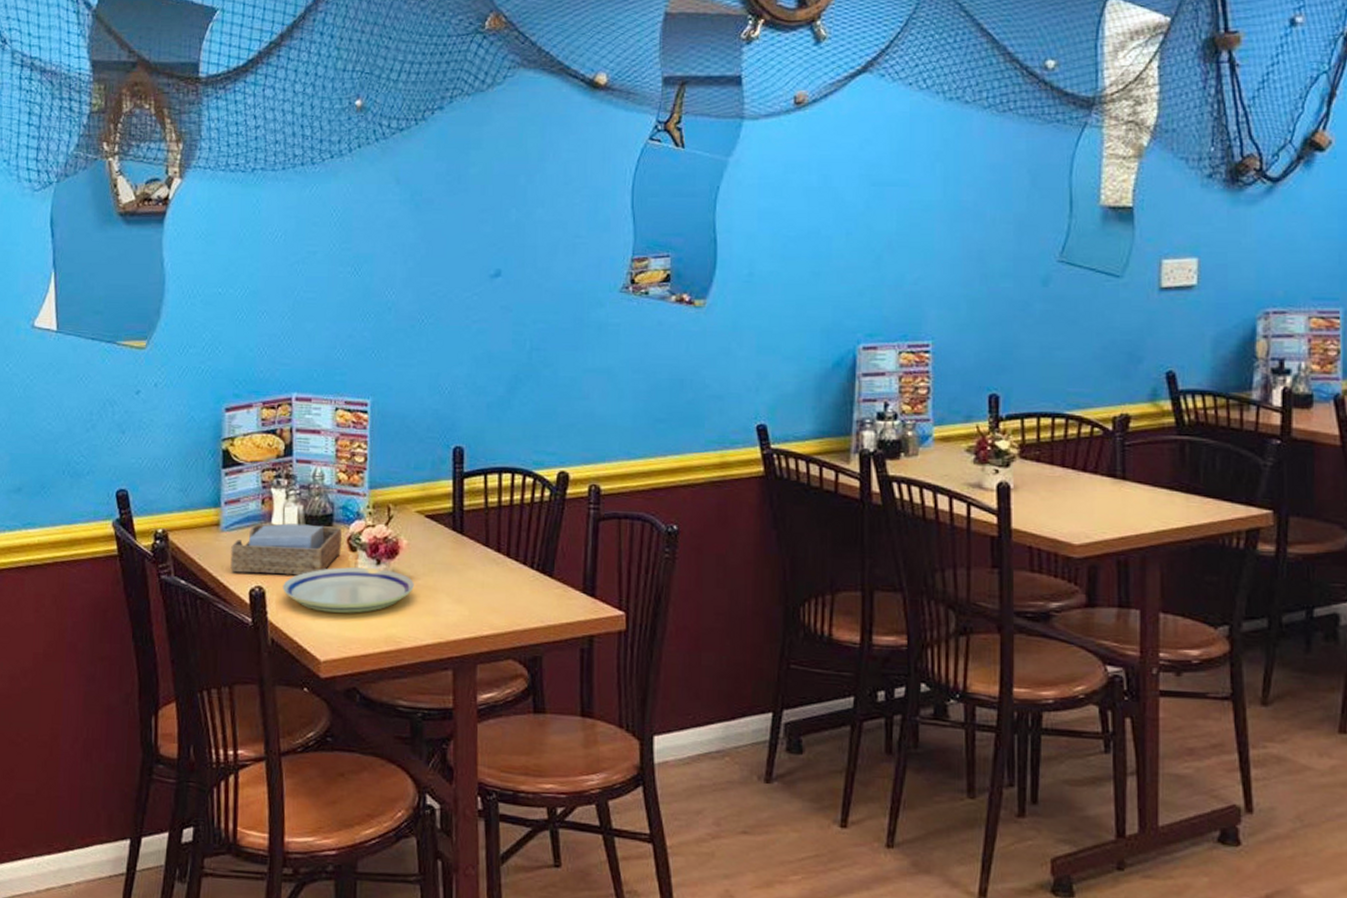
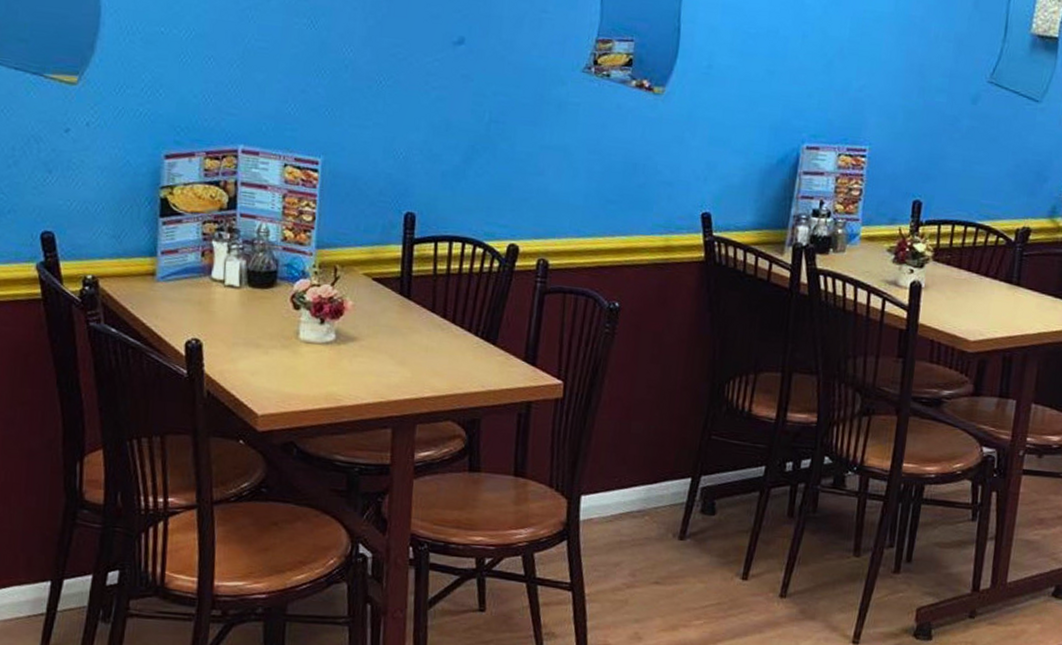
napkin holder: present [230,523,343,576] -> none [166,275,286,331]
plate: present [283,567,414,613] -> none [221,324,358,370]

